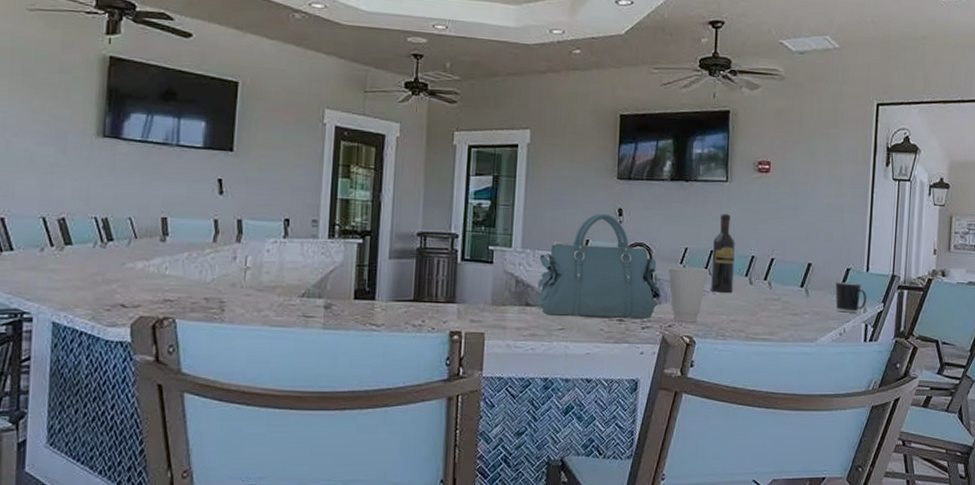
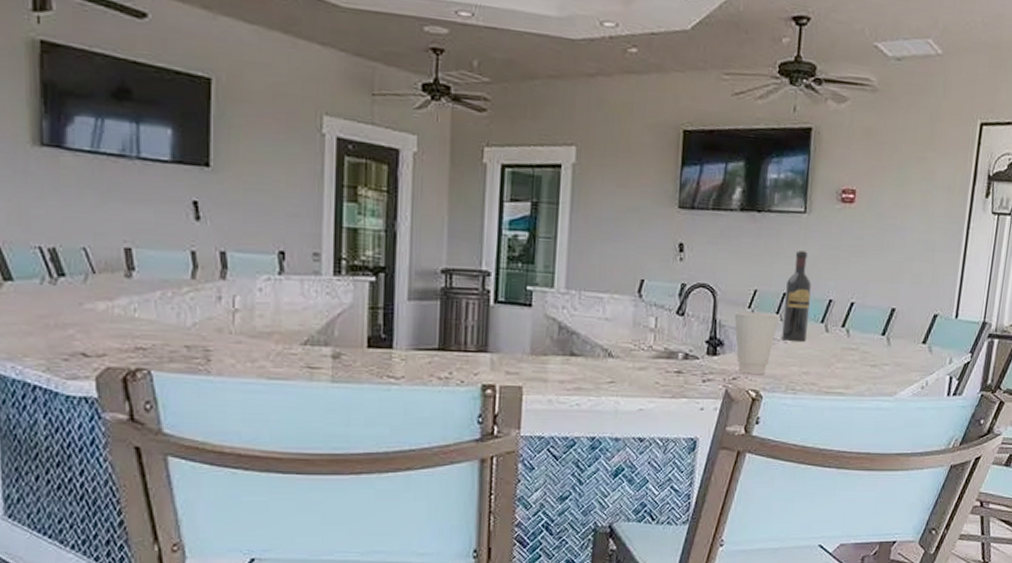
shoulder bag: present [538,213,661,319] -> none [584,248,725,371]
mug: present [835,281,867,313] -> none [919,329,954,364]

